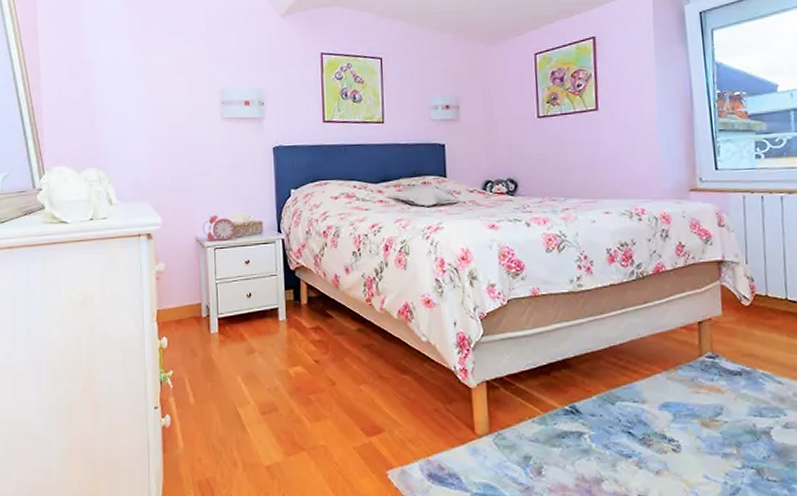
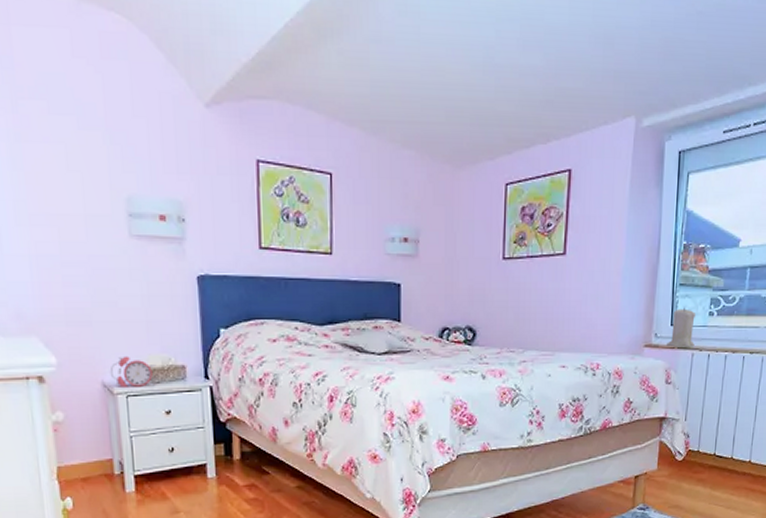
candle: none [714,151,745,191] -> present [667,307,695,347]

